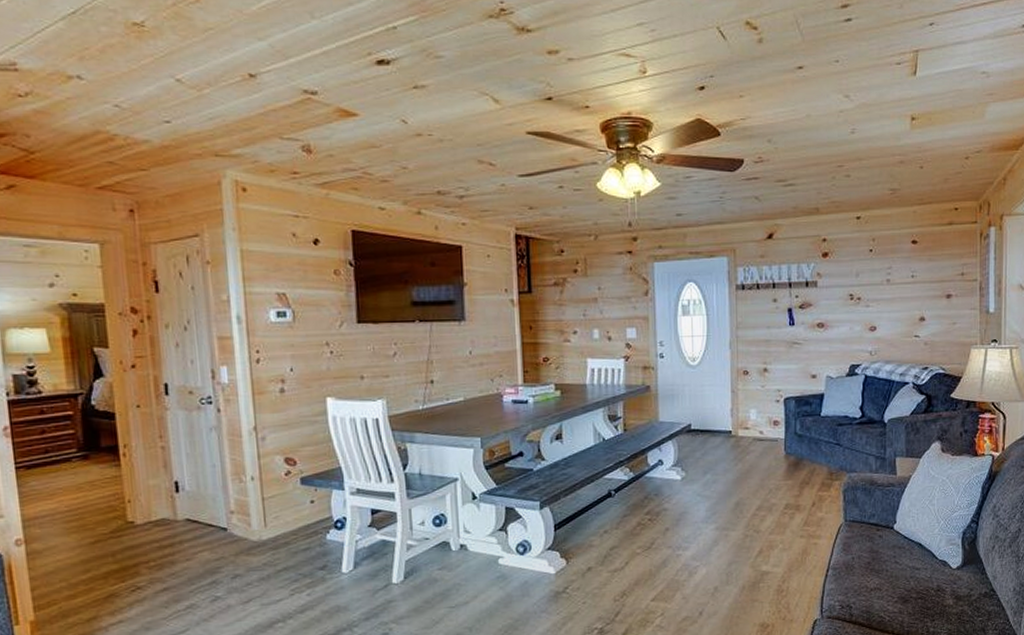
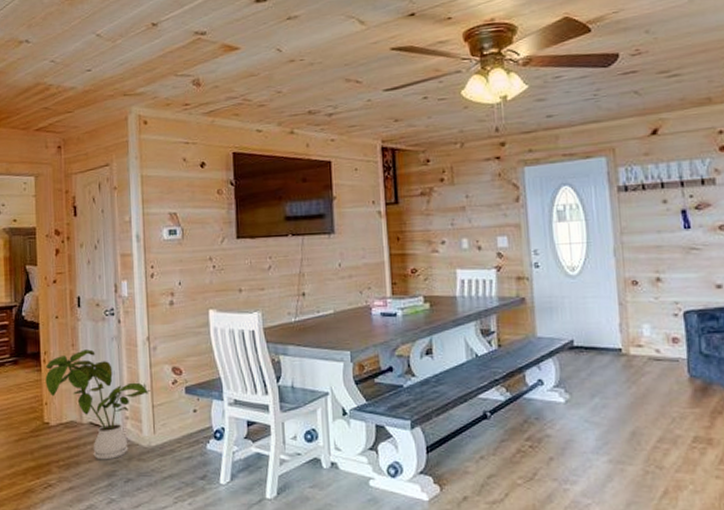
house plant: none [126,441,260,558] -> present [45,349,151,460]

